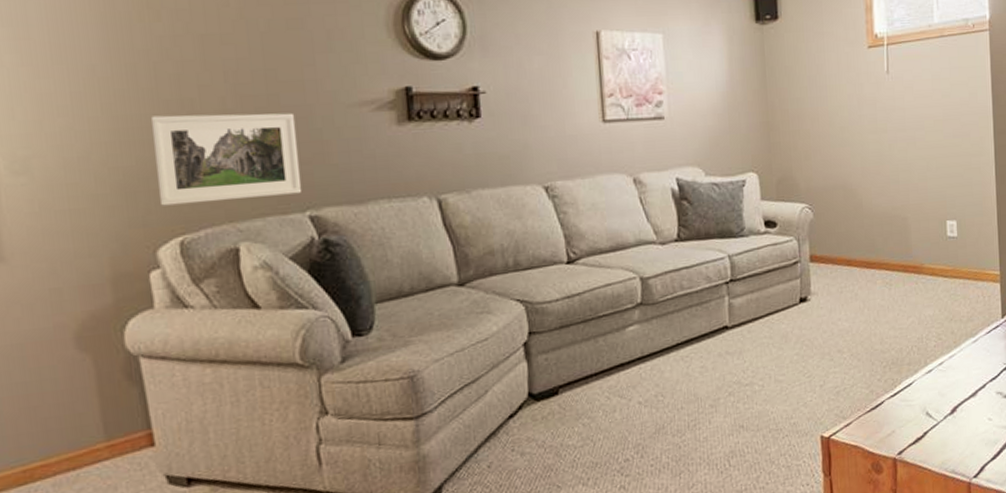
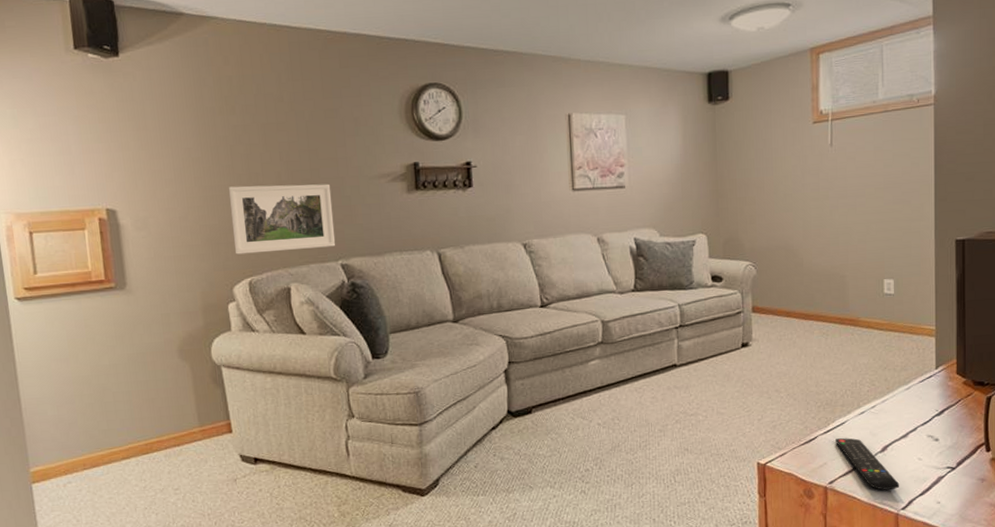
remote control: none [903,400,971,458] -> present [835,438,900,491]

